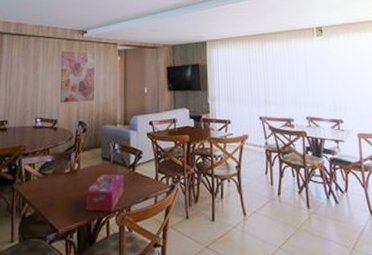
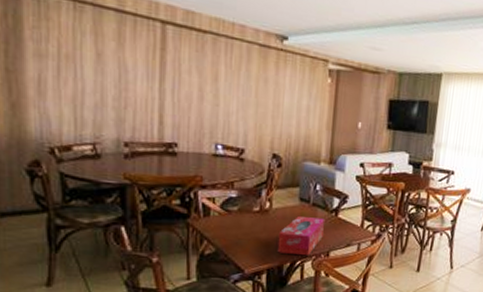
wall art: present [60,51,95,103] -> none [248,60,297,132]

